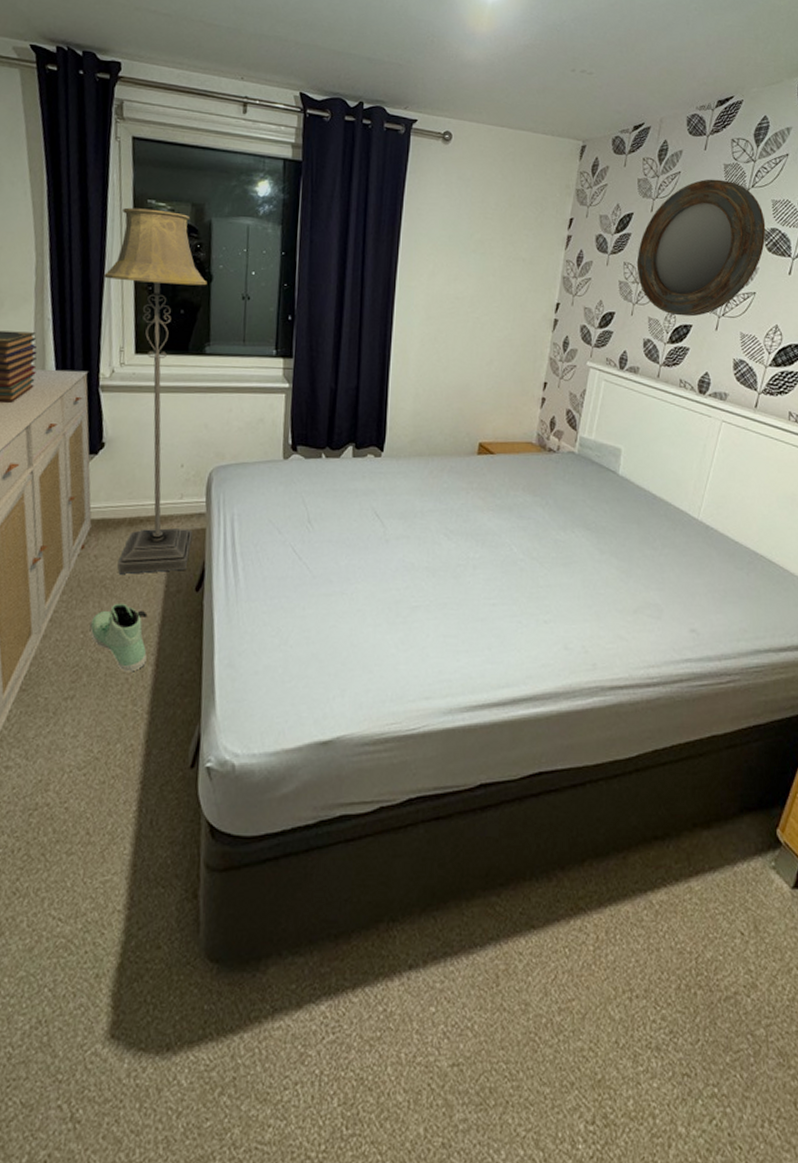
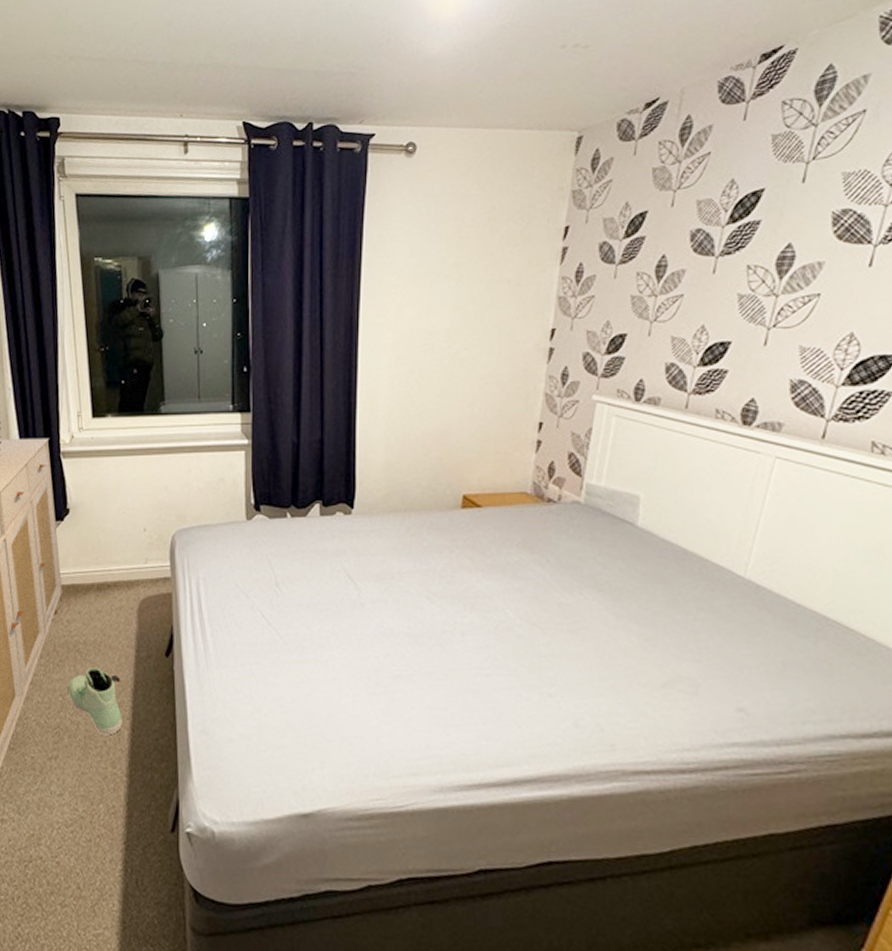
floor lamp: present [104,207,207,574] -> none [58,267,159,639]
home mirror: present [636,179,766,317] -> none [653,155,834,332]

